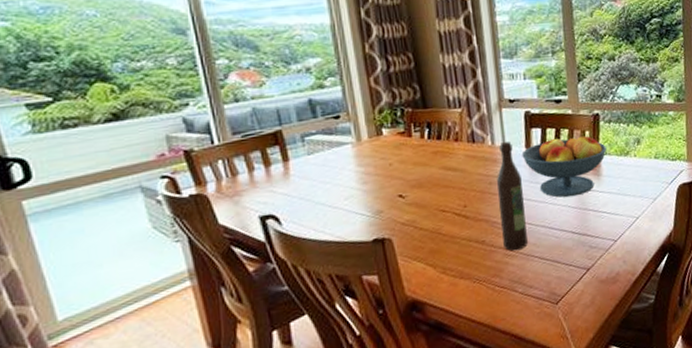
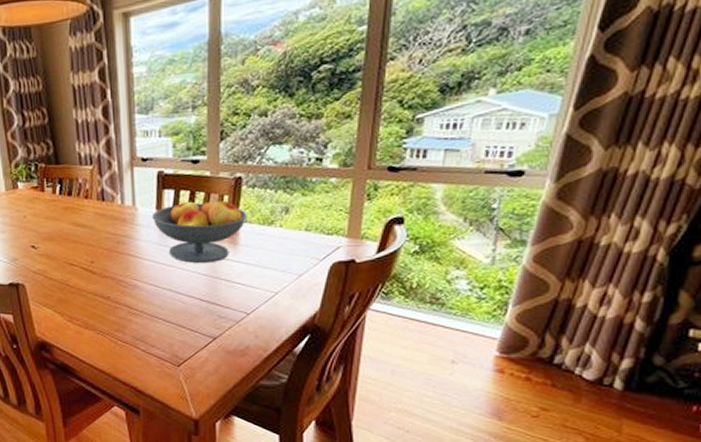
wine bottle: present [497,142,528,251] -> none [125,202,153,310]

